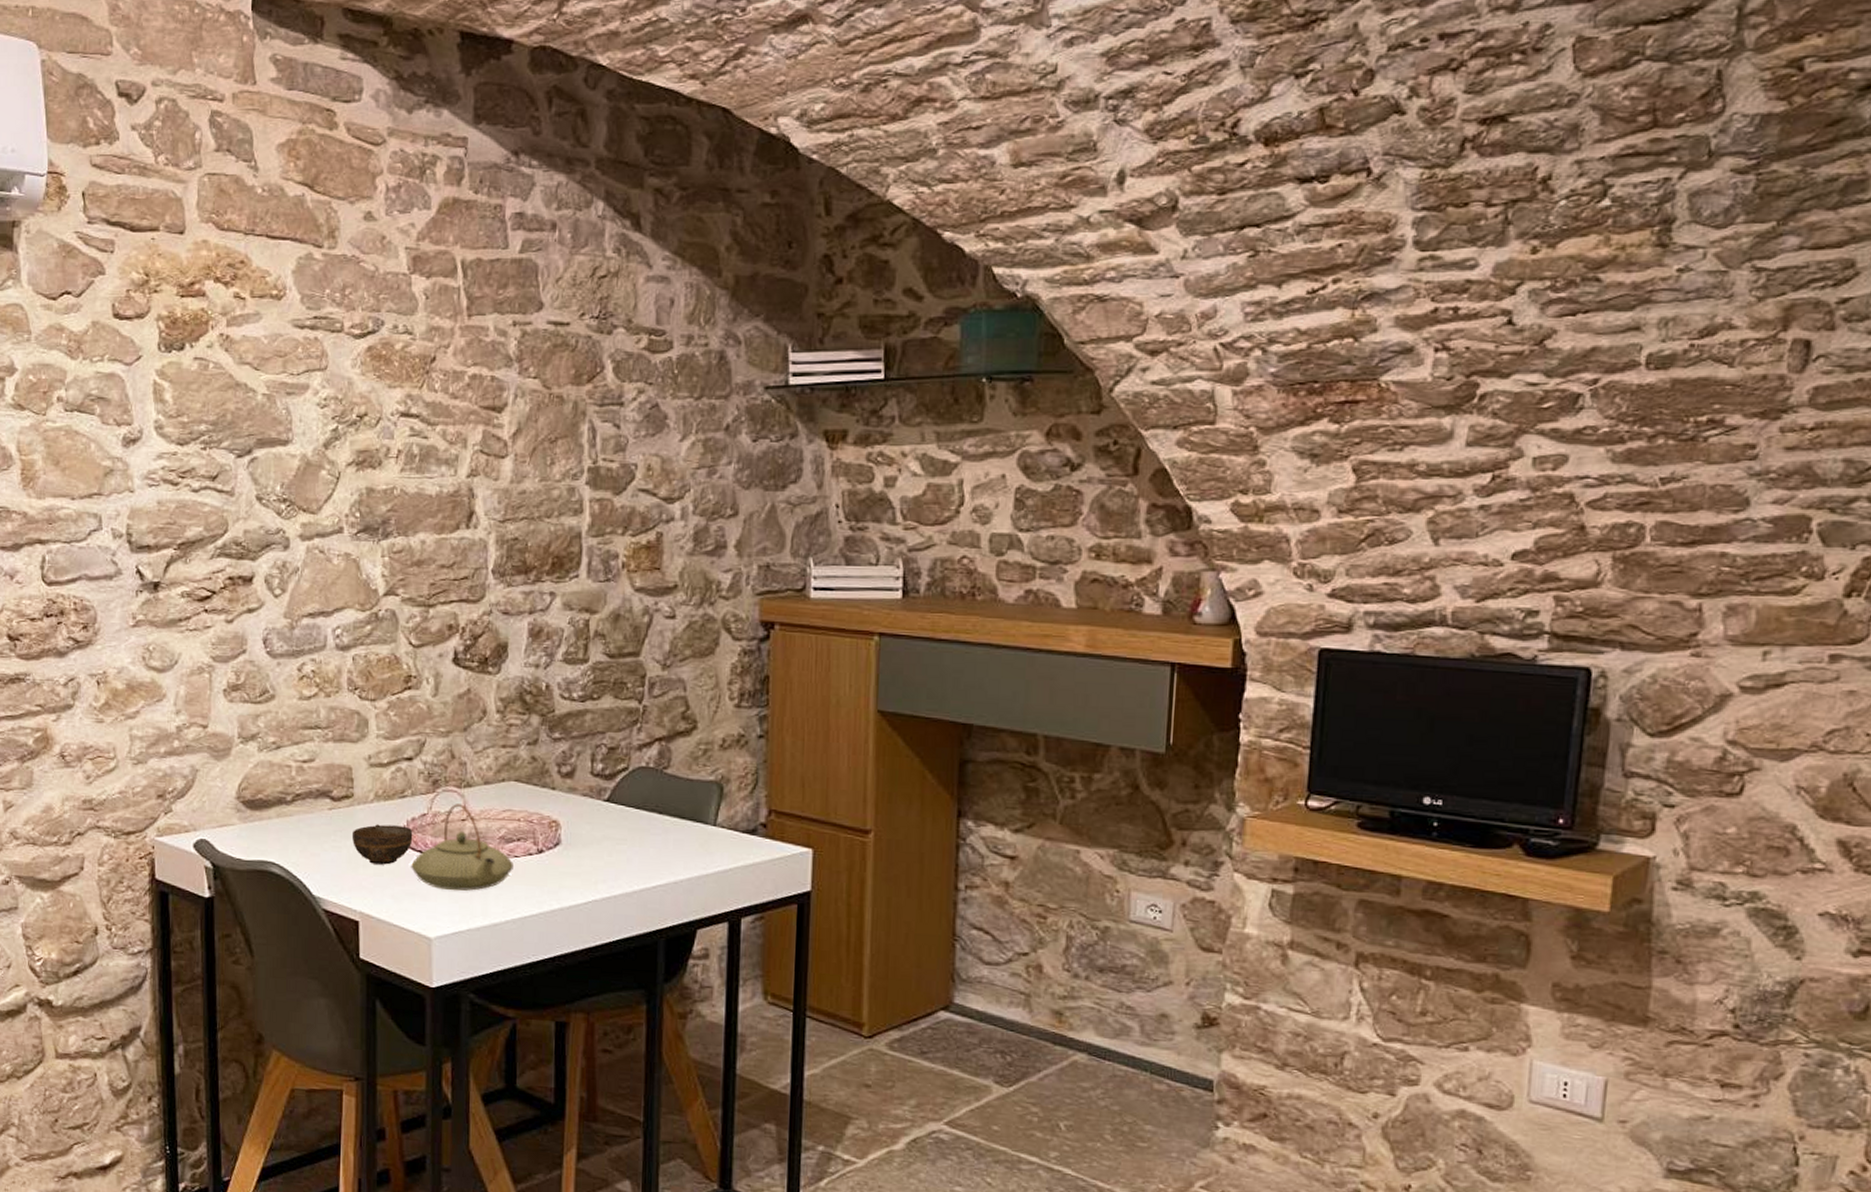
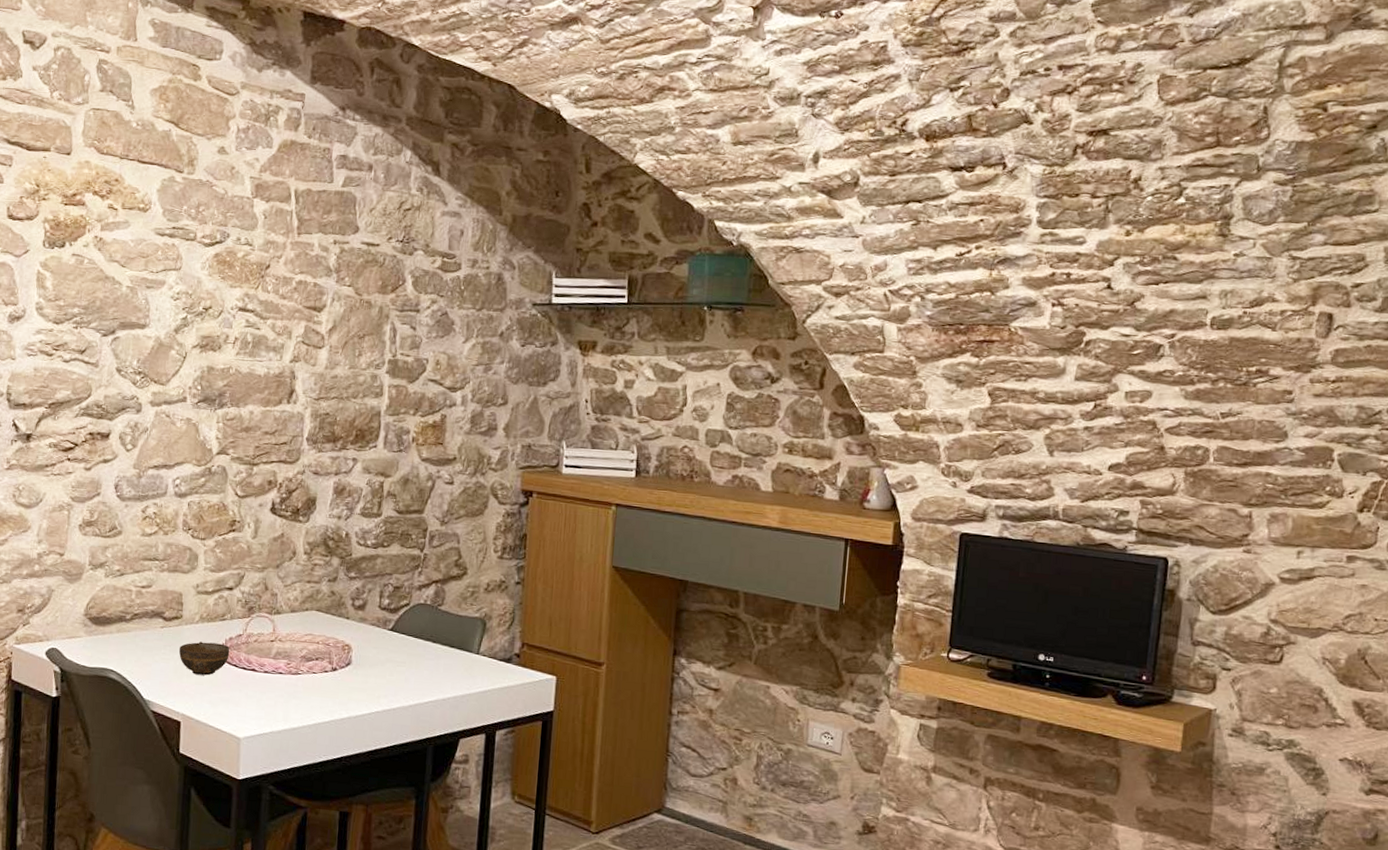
teapot: present [411,804,513,891] -> none [227,627,312,700]

